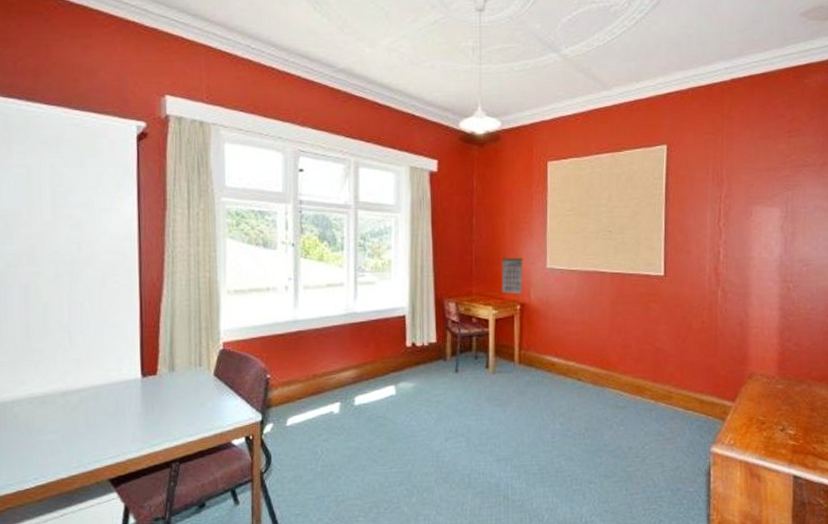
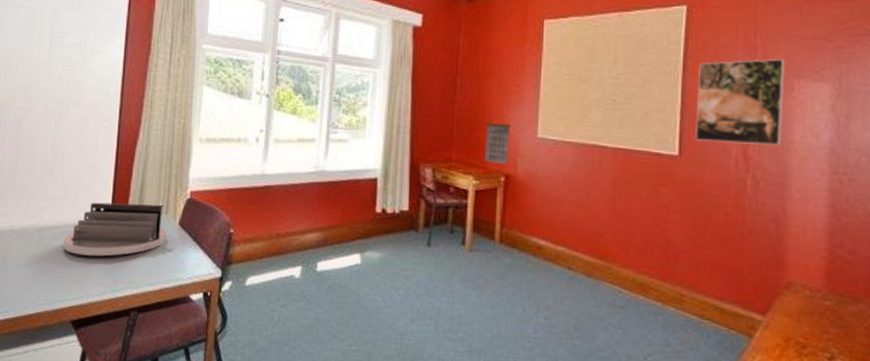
desk organizer: none [92,357,202,415] -> present [63,202,167,257]
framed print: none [677,189,745,263] -> present [696,59,785,146]

